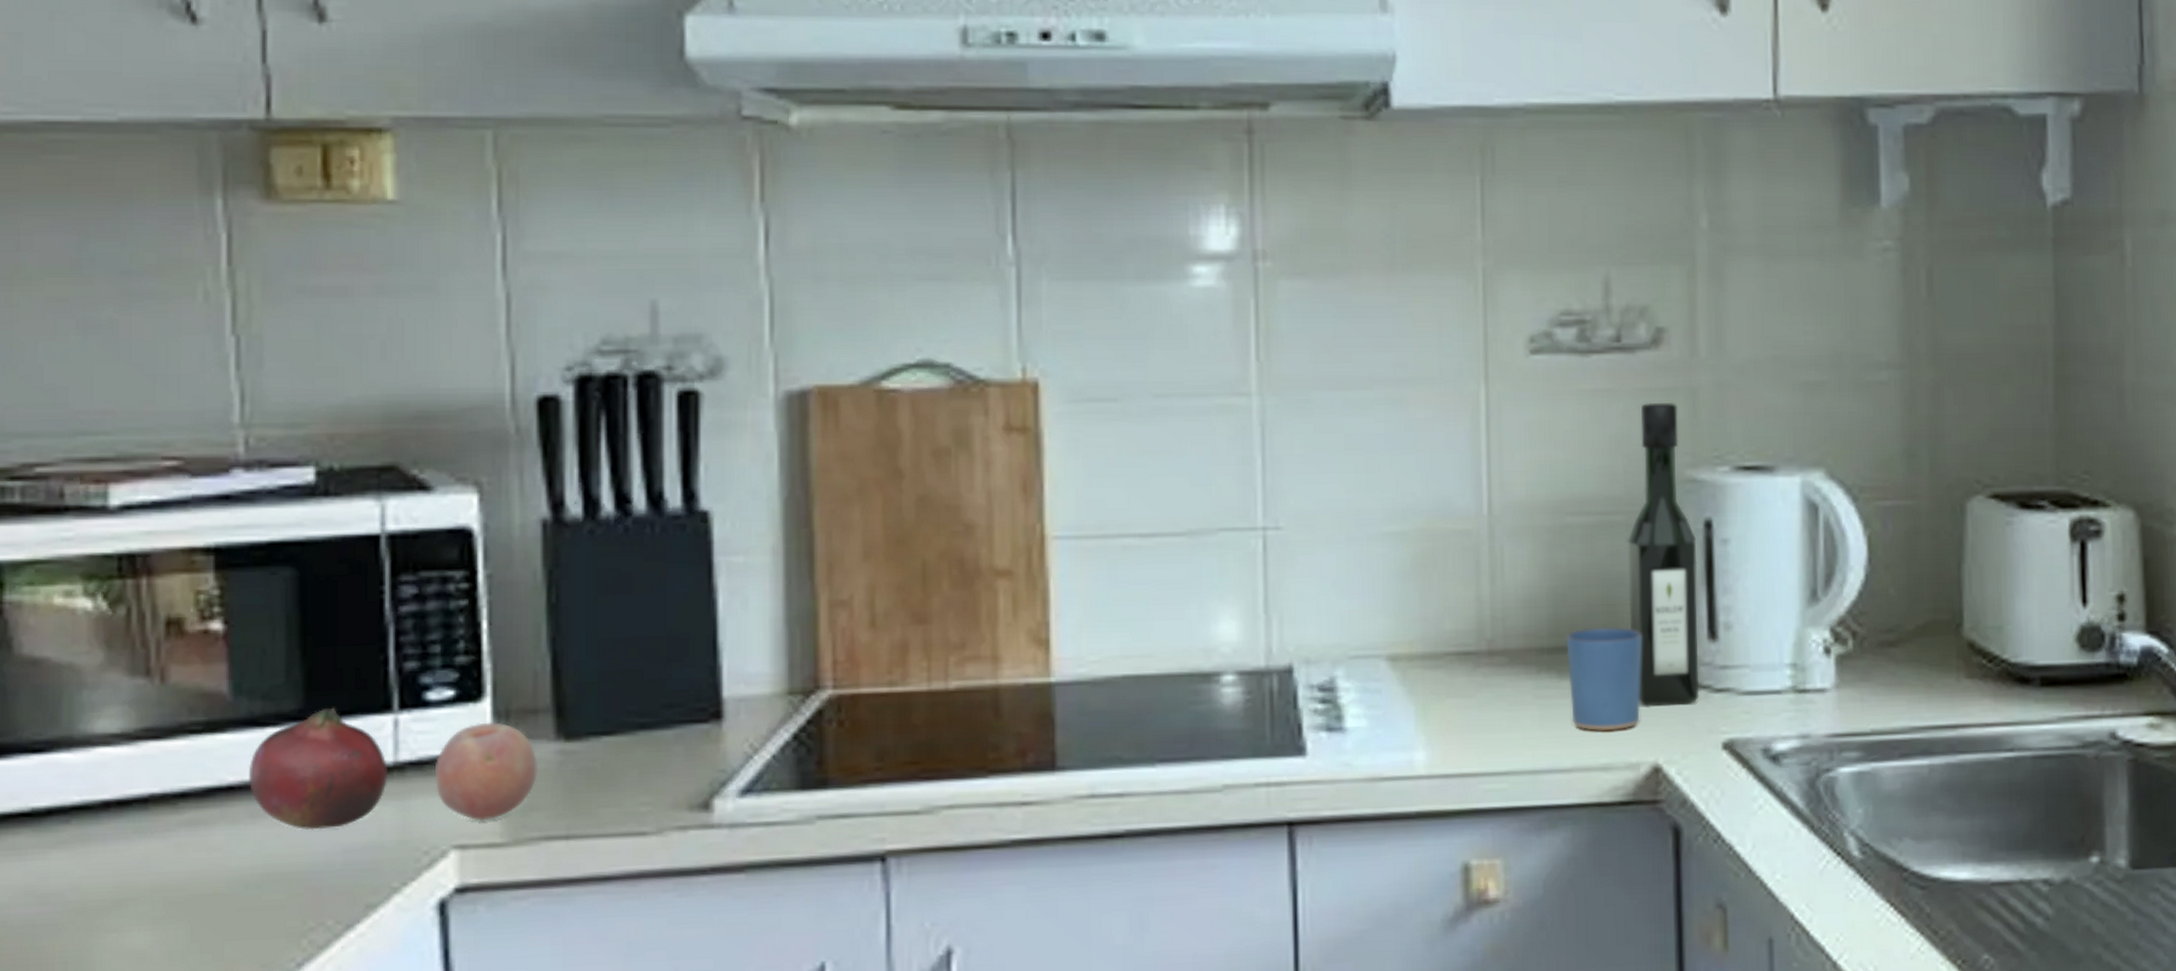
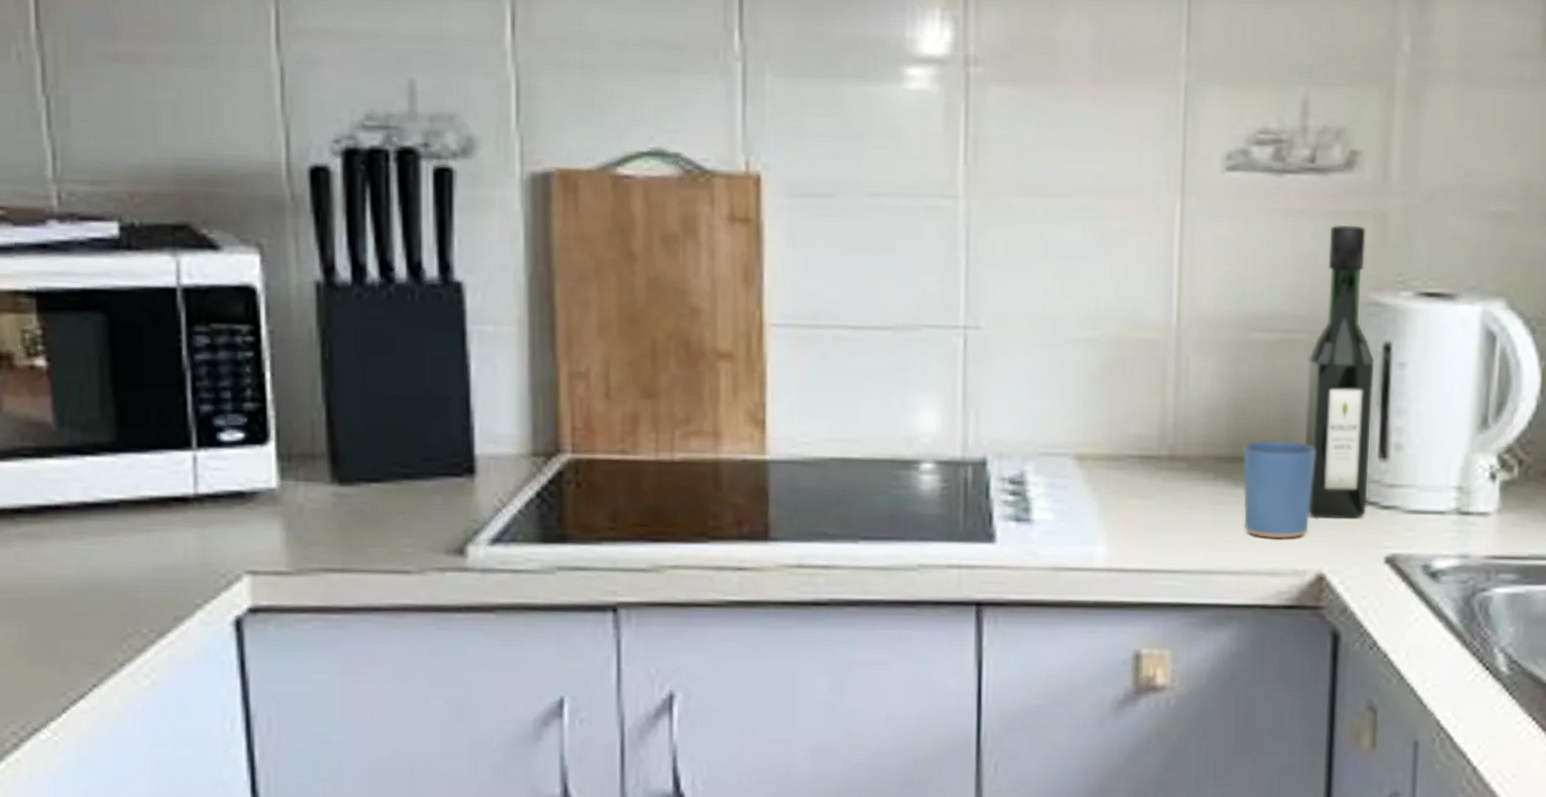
fruit: present [249,707,389,830] -> none [73,441,190,549]
fruit: present [434,722,539,820] -> none [228,463,317,550]

